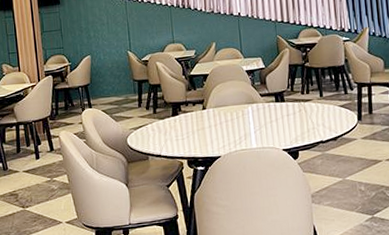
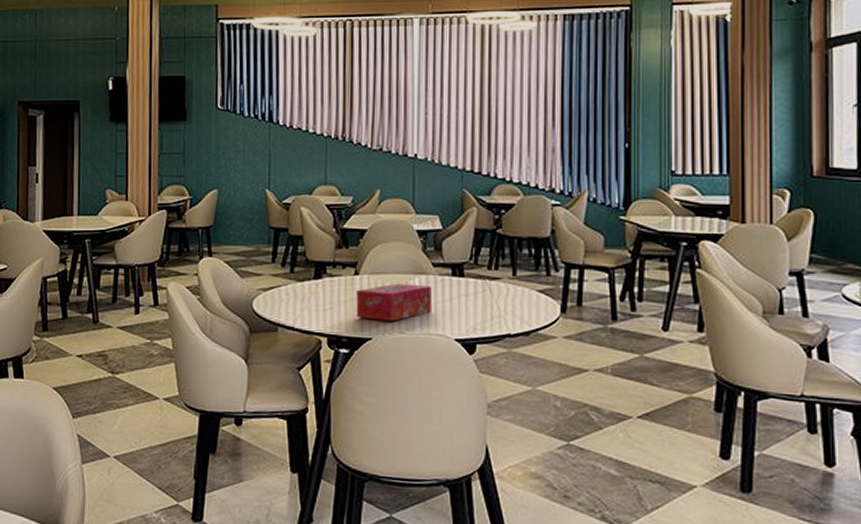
tissue box: none [205,111,263,142] -> present [356,283,432,321]

